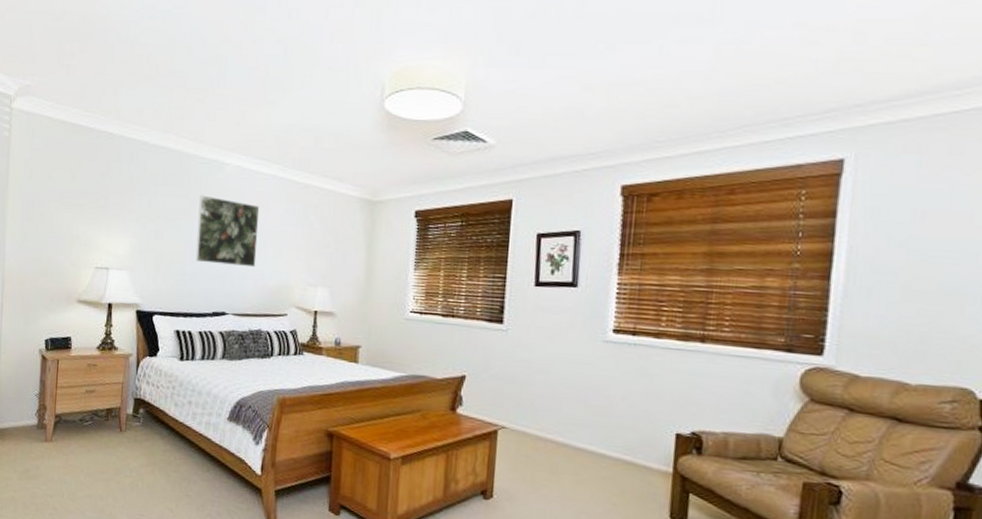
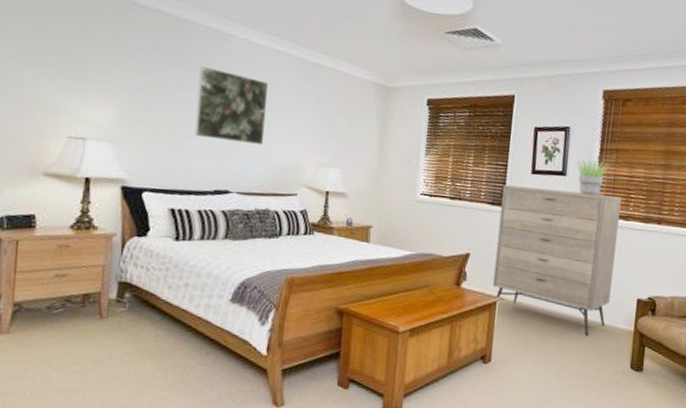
dresser: none [492,299,650,476] -> present [492,184,621,337]
potted plant: none [588,267,635,309] -> present [575,159,611,196]

